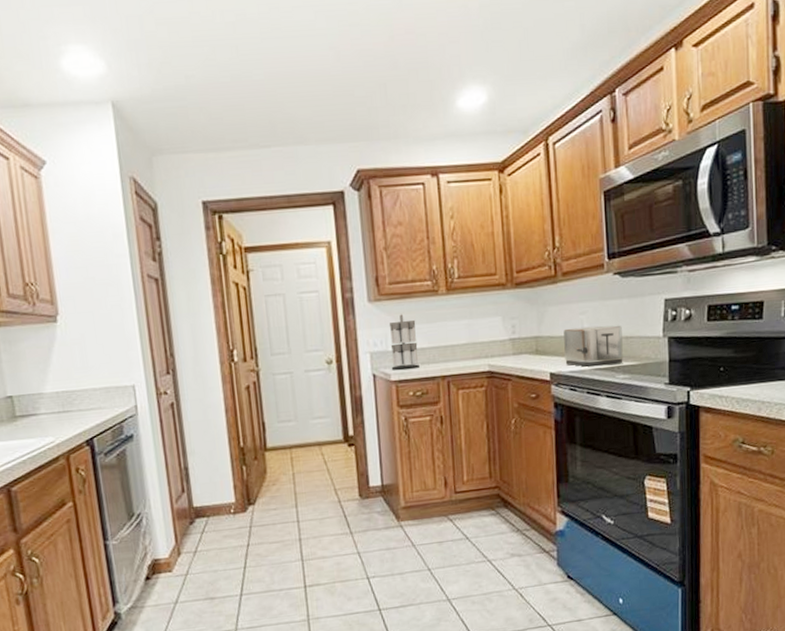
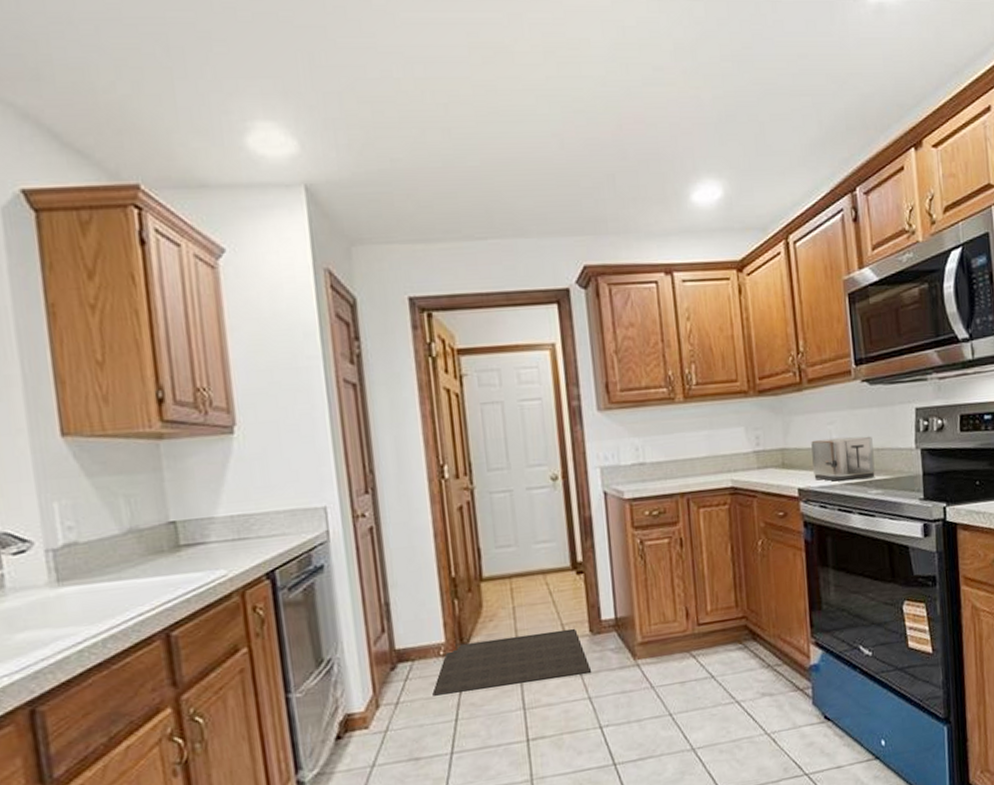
doormat: none [225,493,360,547] -> present [432,629,591,696]
spice rack: present [390,314,419,371] -> none [622,424,656,488]

